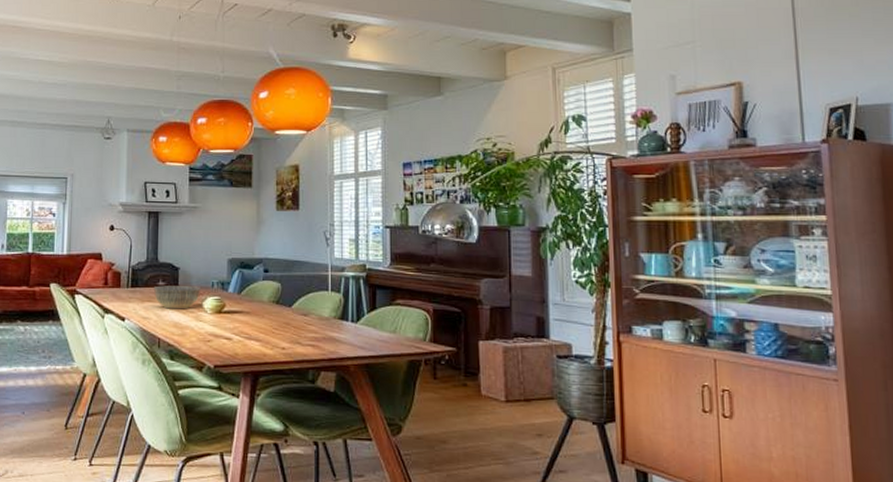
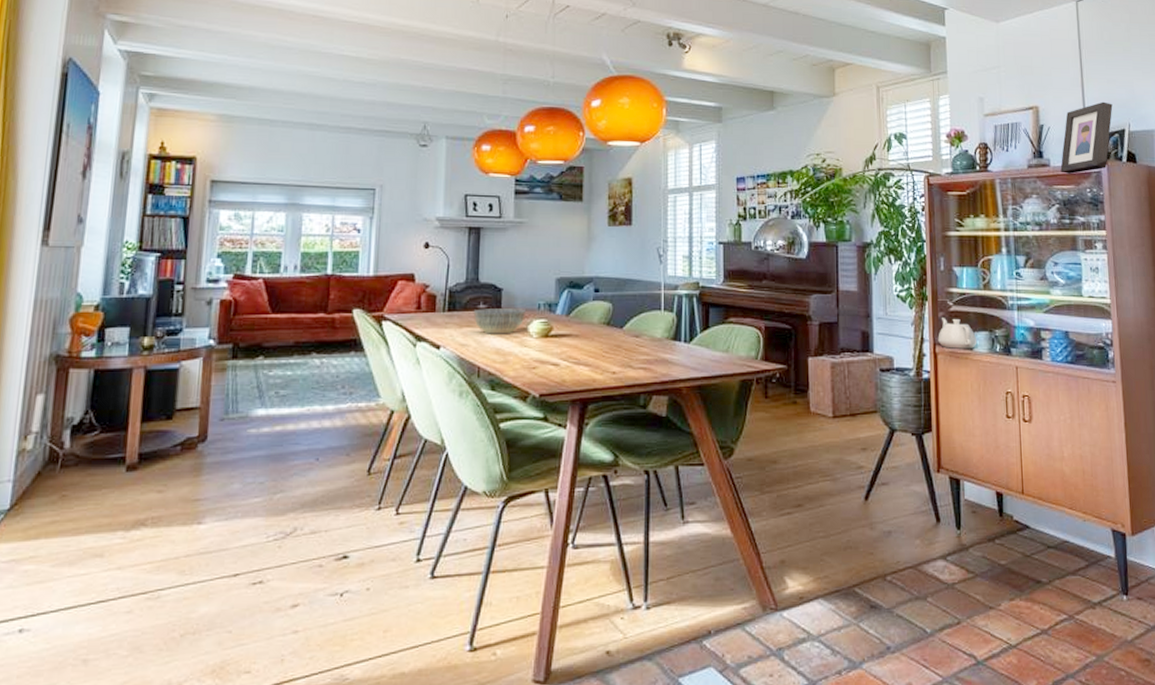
teapot: none [622,304,668,338] -> present [938,317,978,349]
picture frame: none [769,74,836,154] -> present [1060,101,1113,174]

